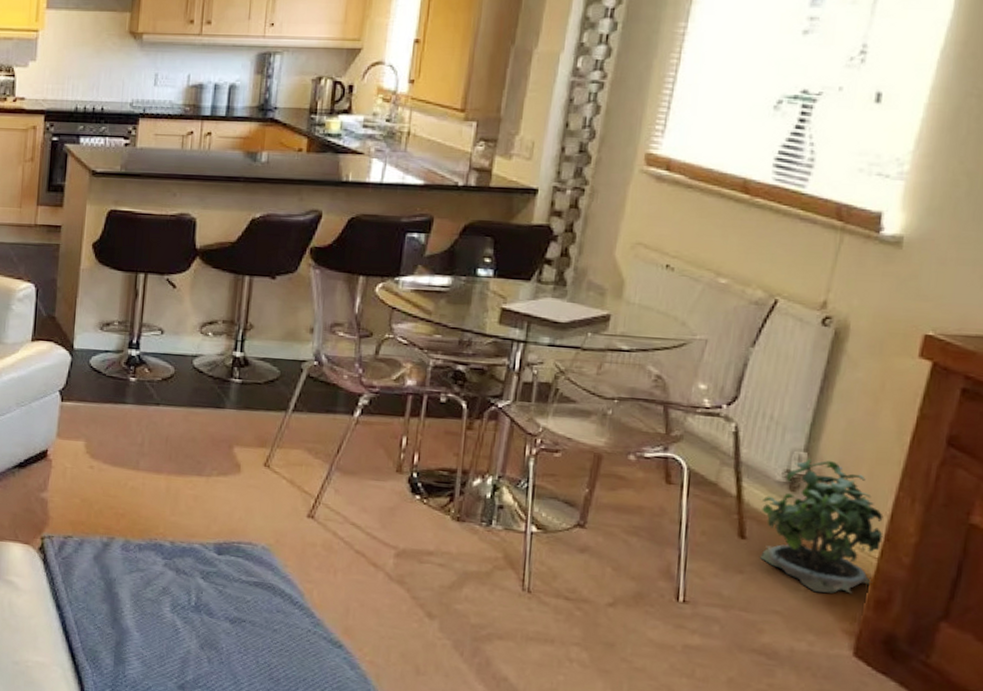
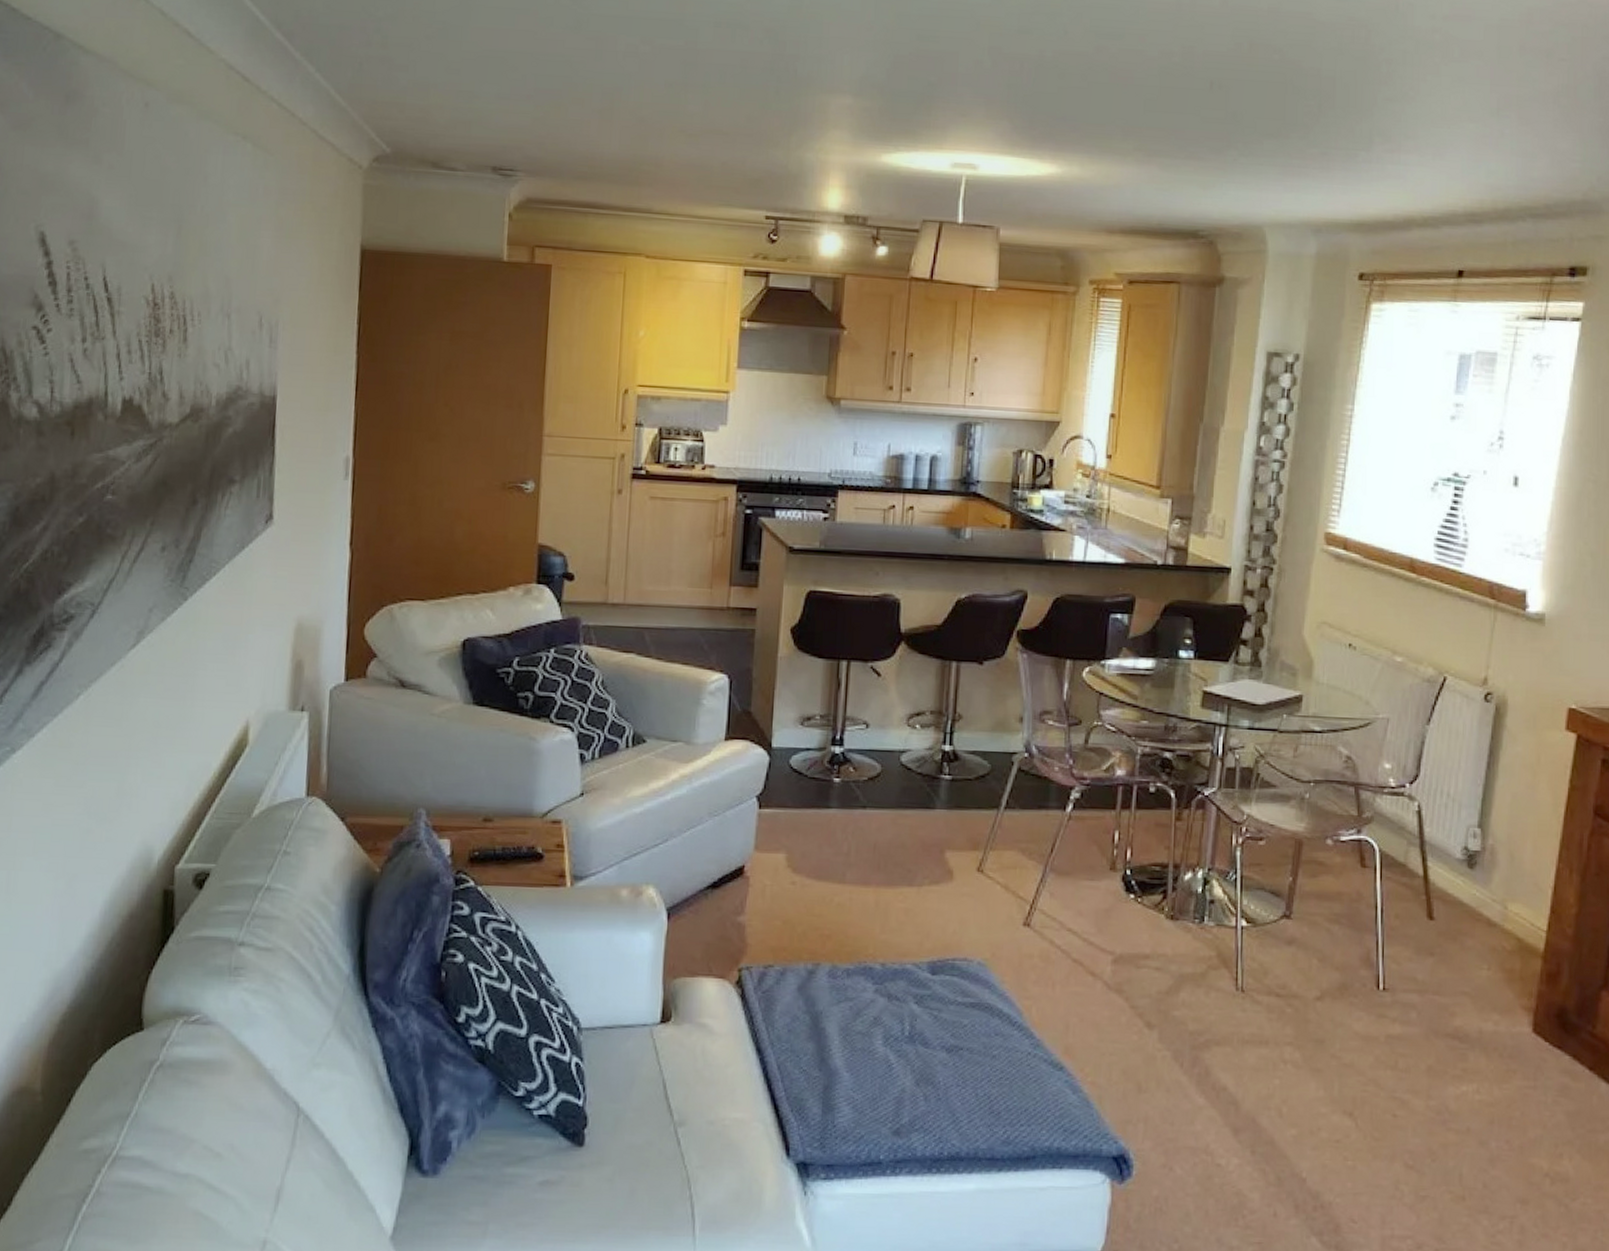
potted plant: present [760,458,884,594] -> none [1446,834,1550,970]

